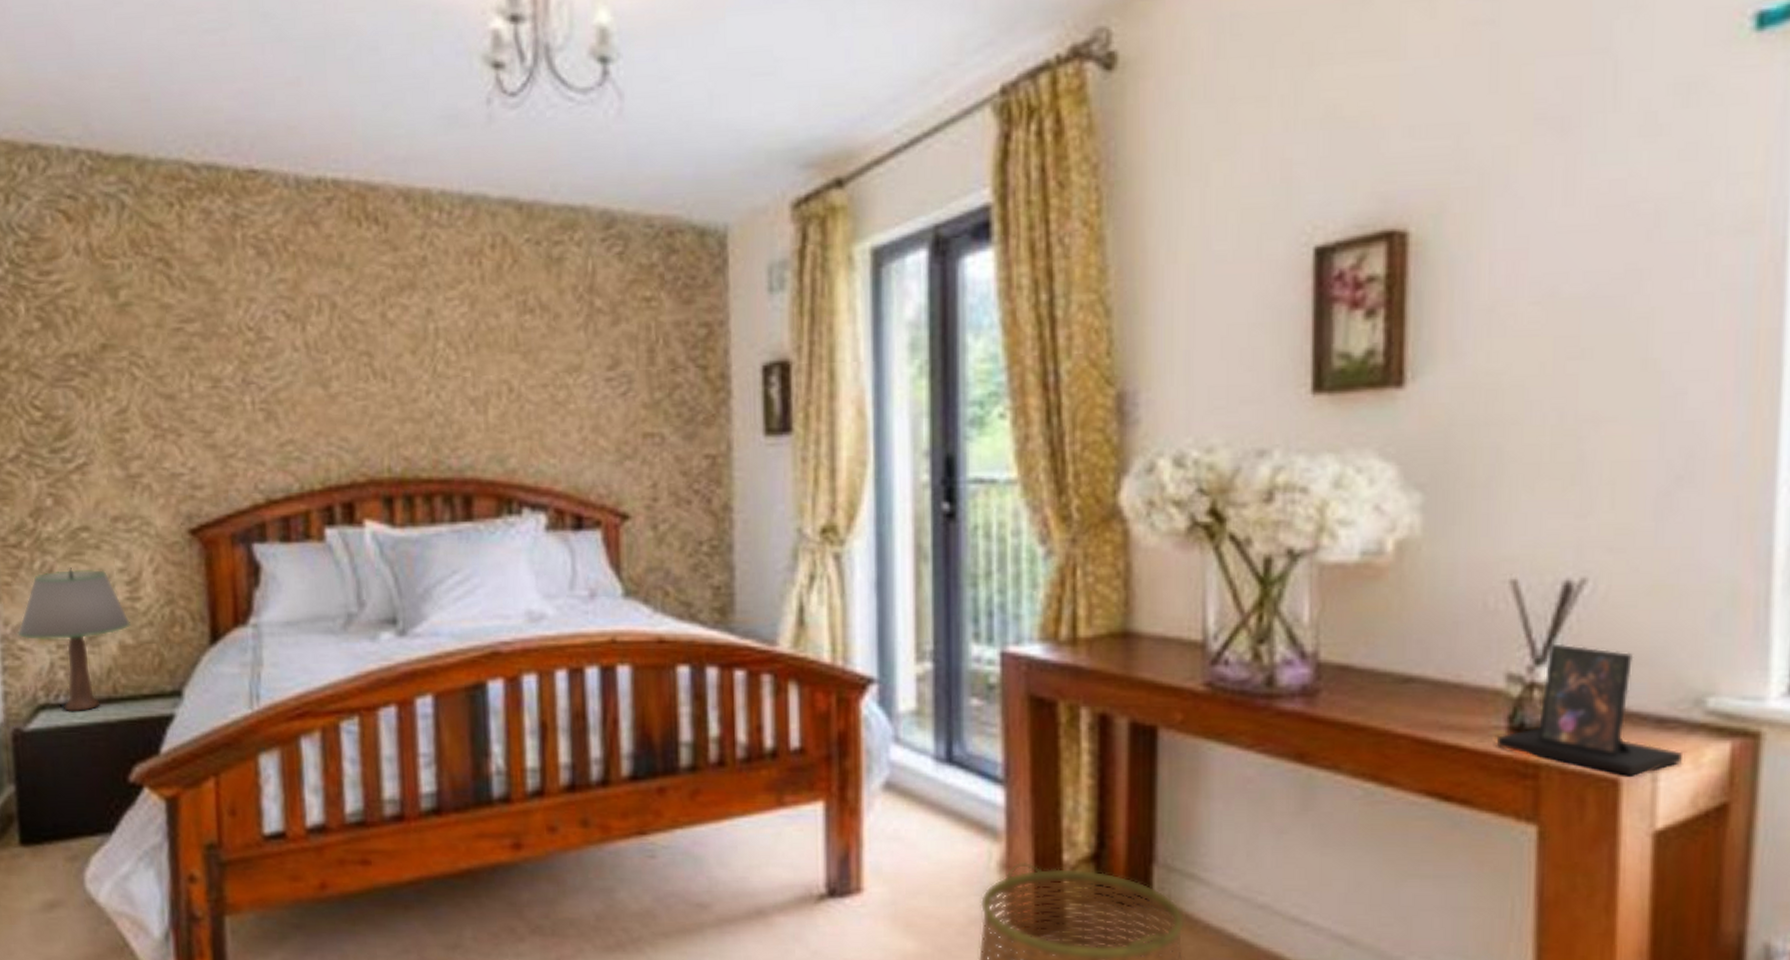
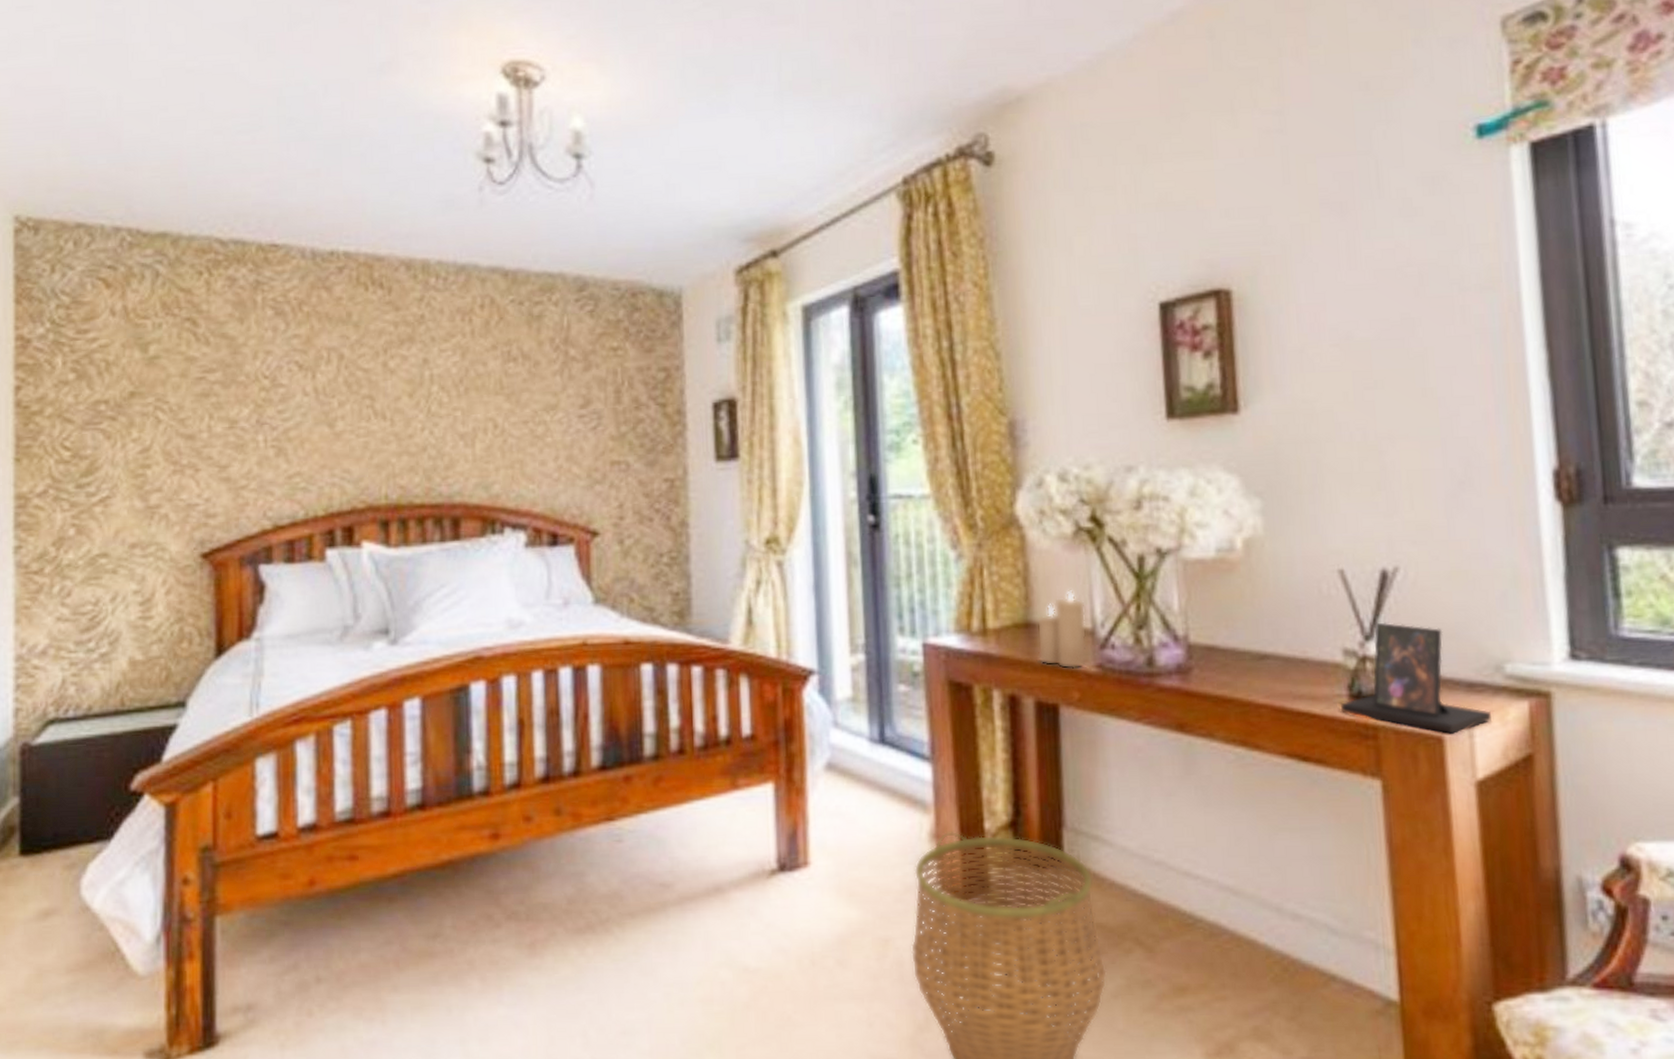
table lamp: present [17,568,130,712] -> none [33,591,141,726]
candle: none [1137,596,1196,686] -> present [1036,590,1087,669]

